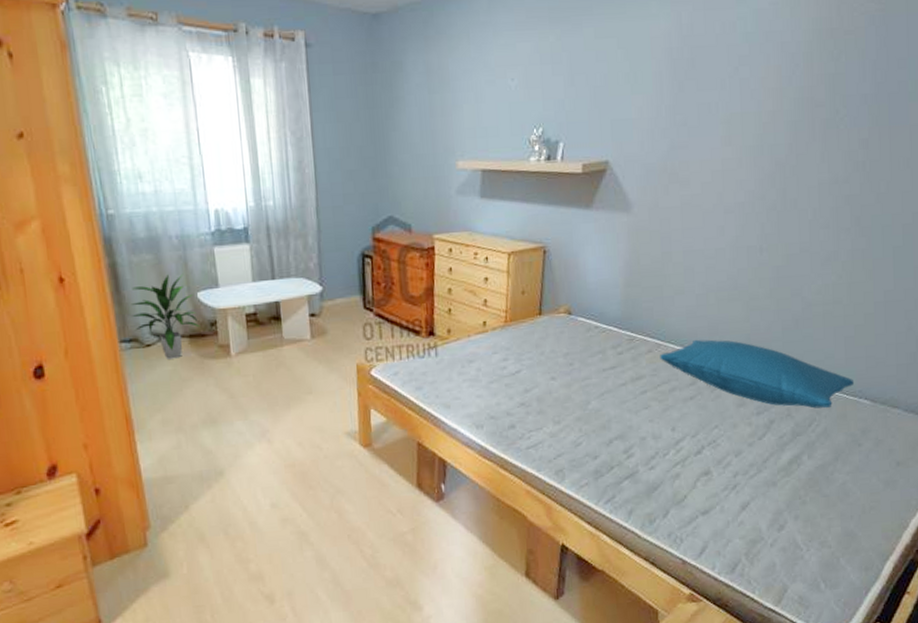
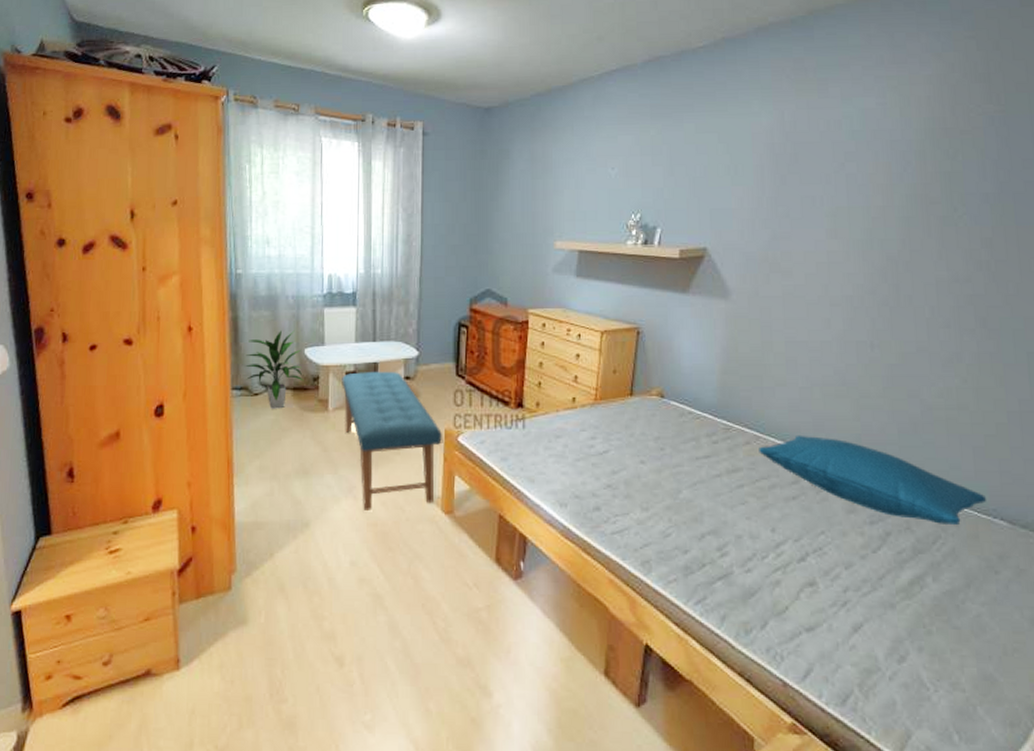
bench: none [242,310,354,454] -> present [342,372,442,512]

